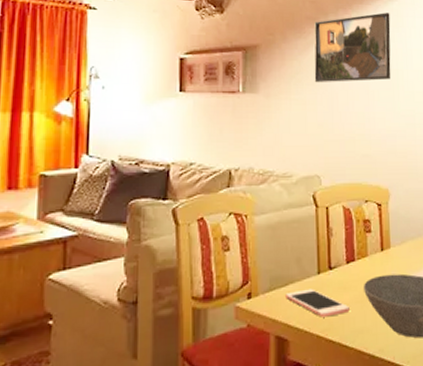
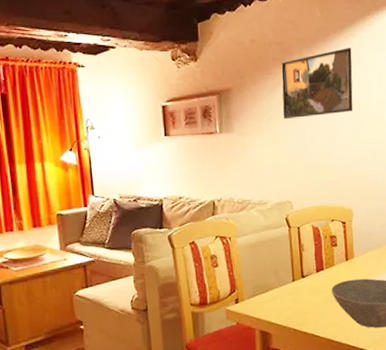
cell phone: present [286,288,350,317] -> none [266,293,320,315]

